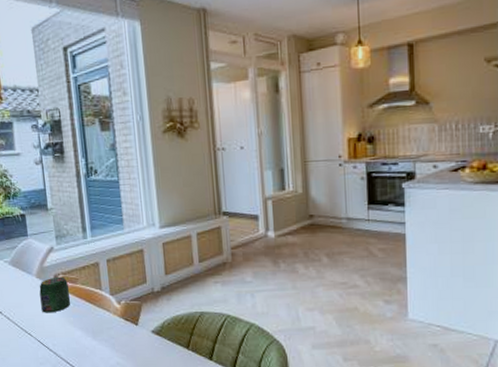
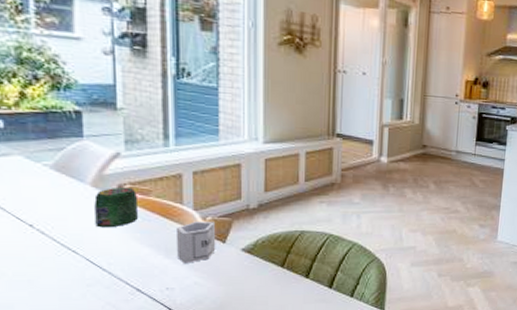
cup: none [98,305,131,345] -> present [175,222,216,263]

